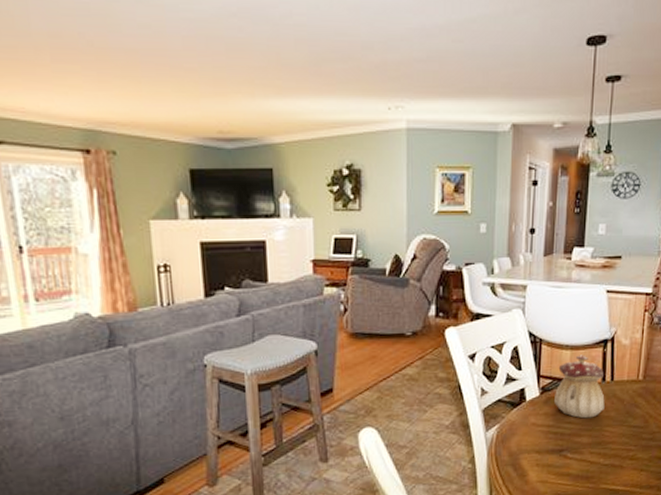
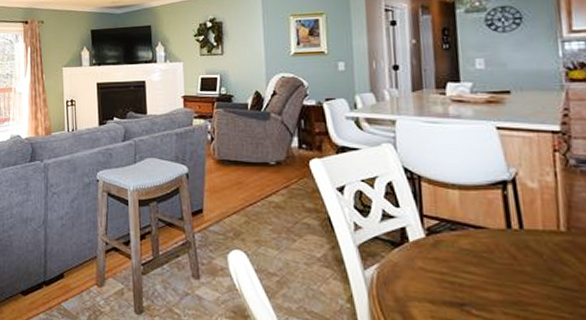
teapot: present [554,355,605,419] -> none [444,196,516,271]

